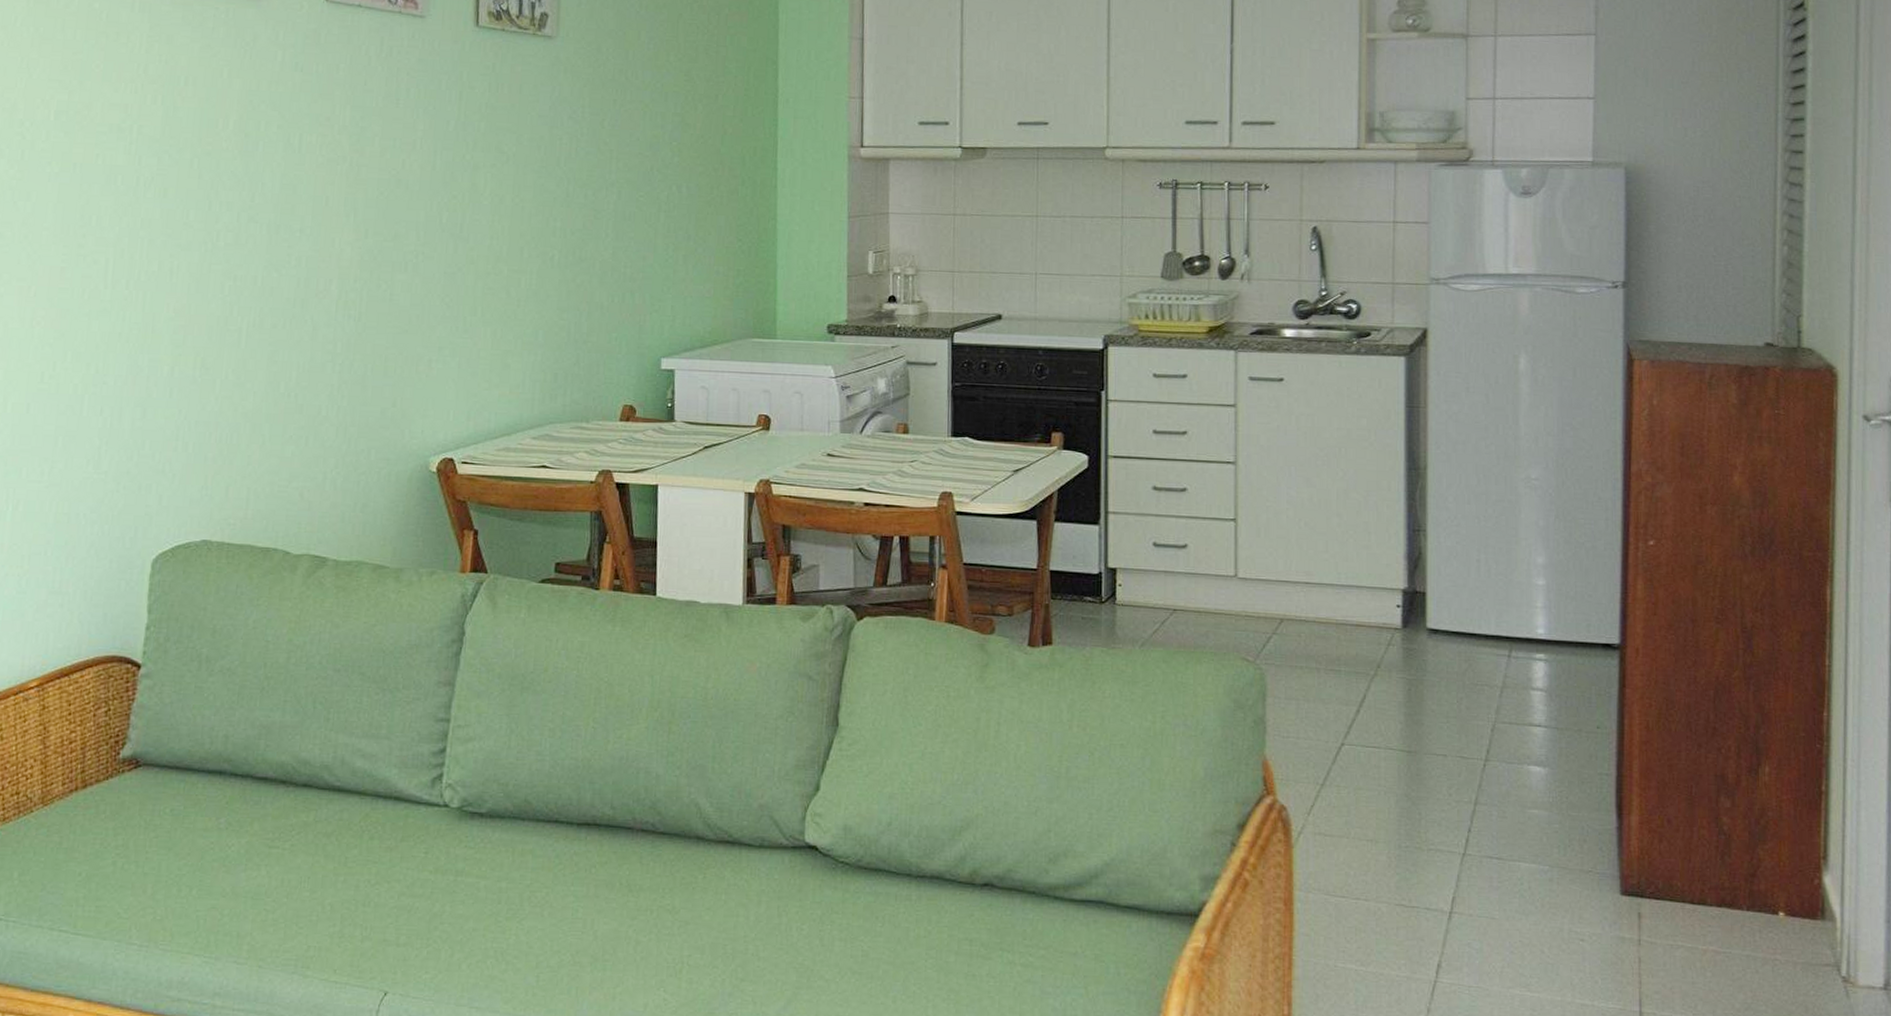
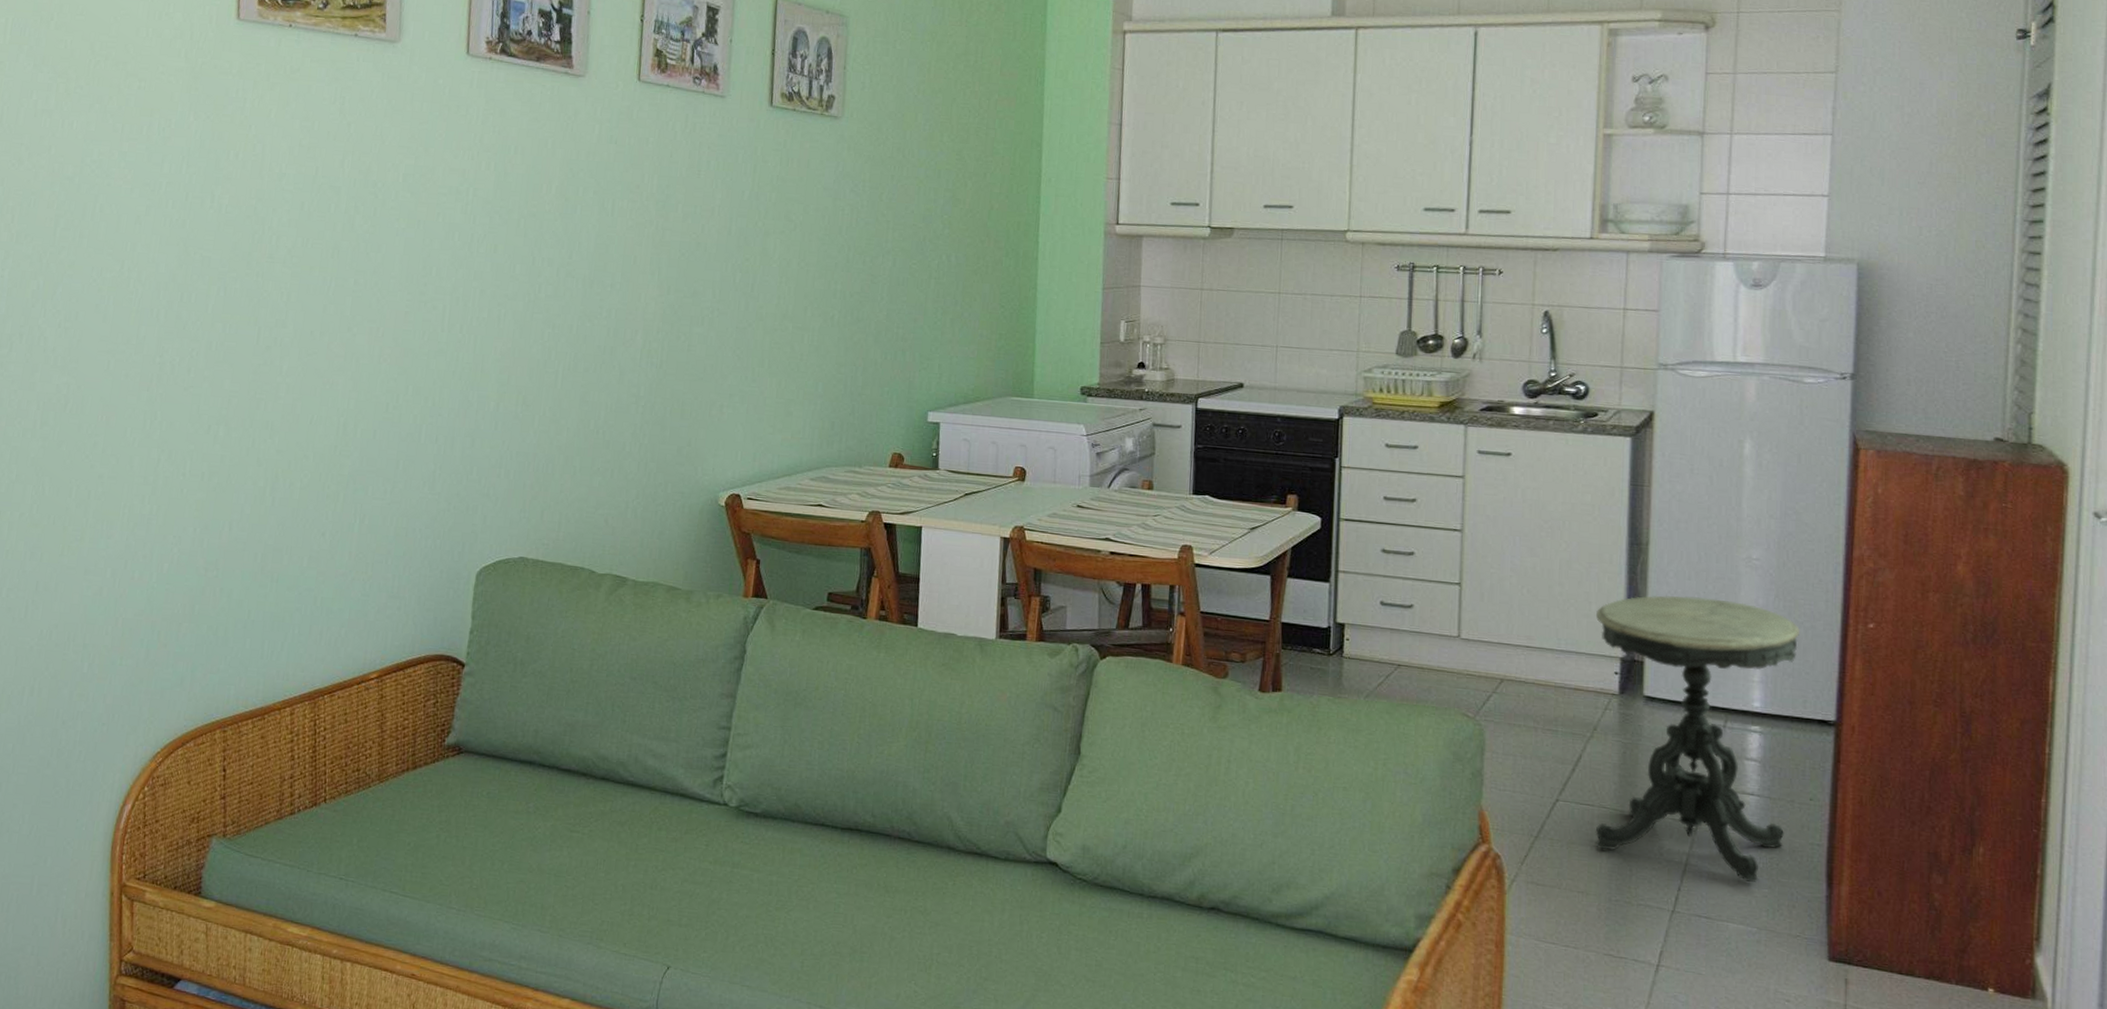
side table: none [1375,521,1582,819] -> present [1595,595,1801,883]

